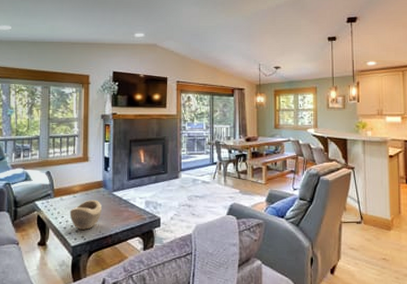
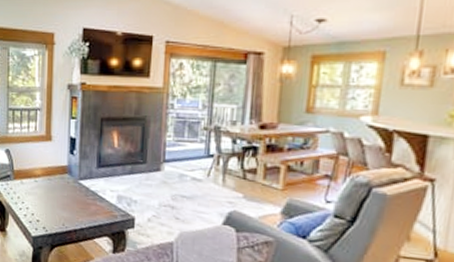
decorative bowl: present [69,200,103,230] -> none [30,186,67,220]

